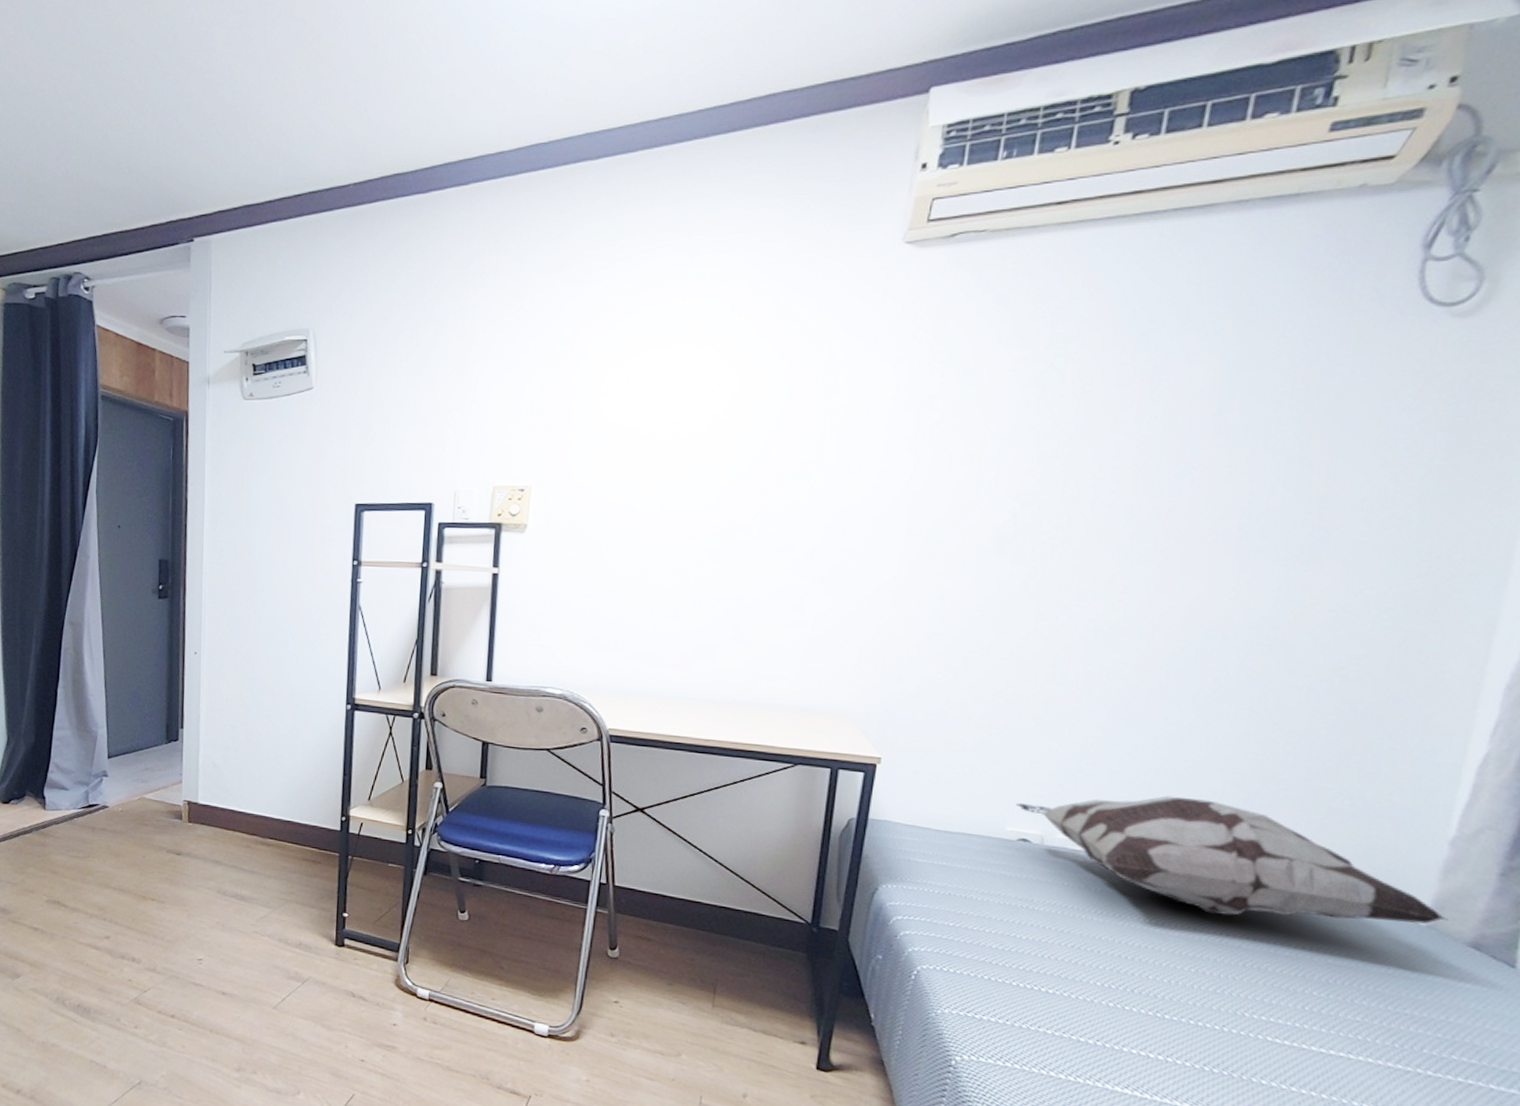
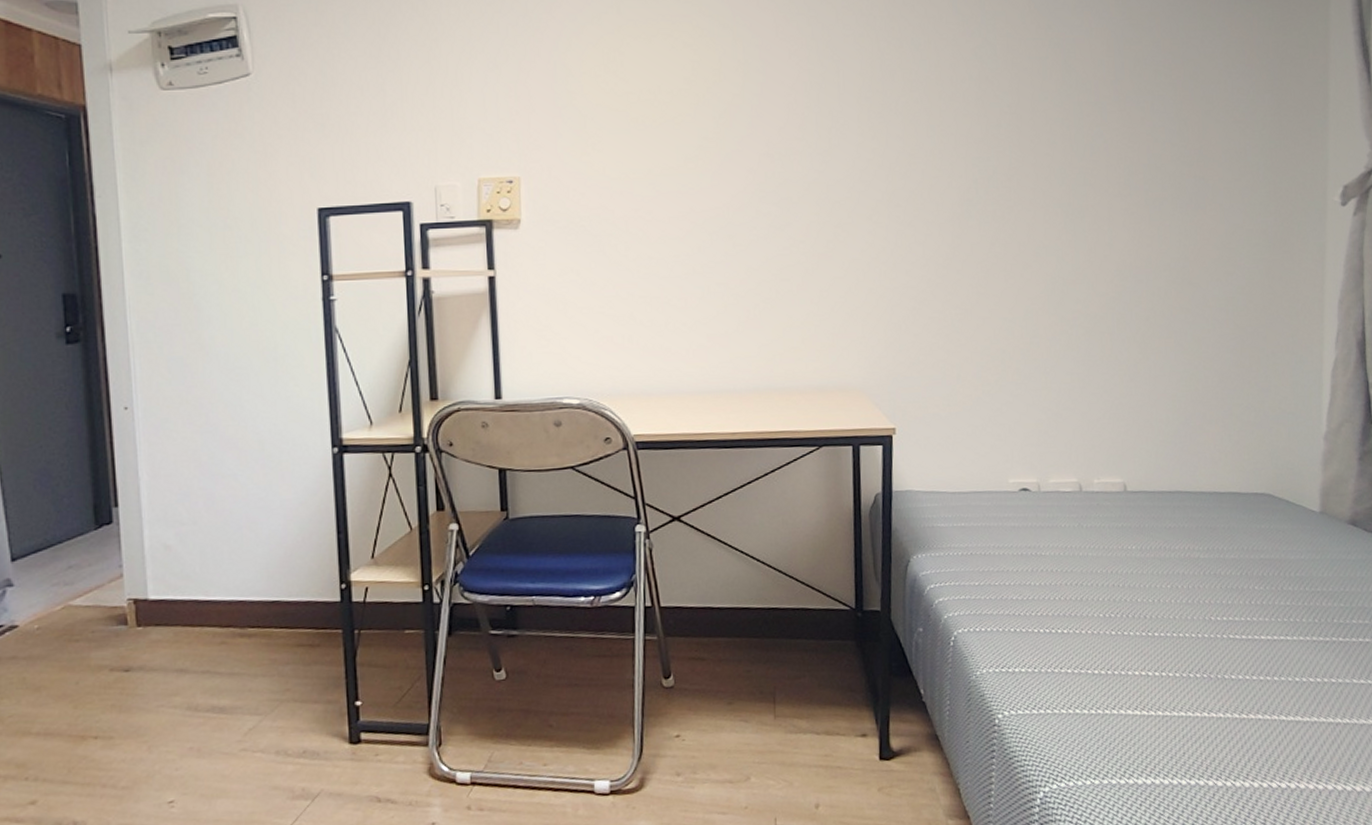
decorative pillow: present [1016,795,1448,924] -> none [1014,428,1333,532]

